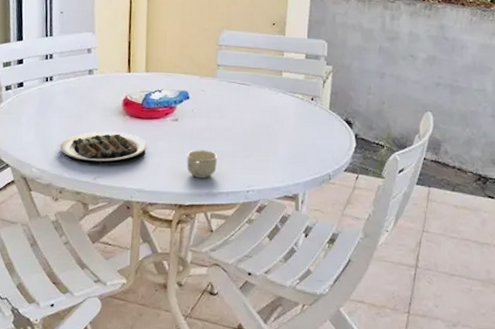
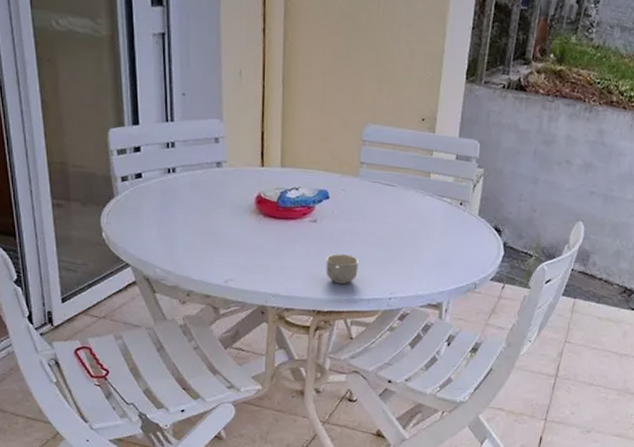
plate: present [60,131,147,165] -> none [186,231,283,267]

